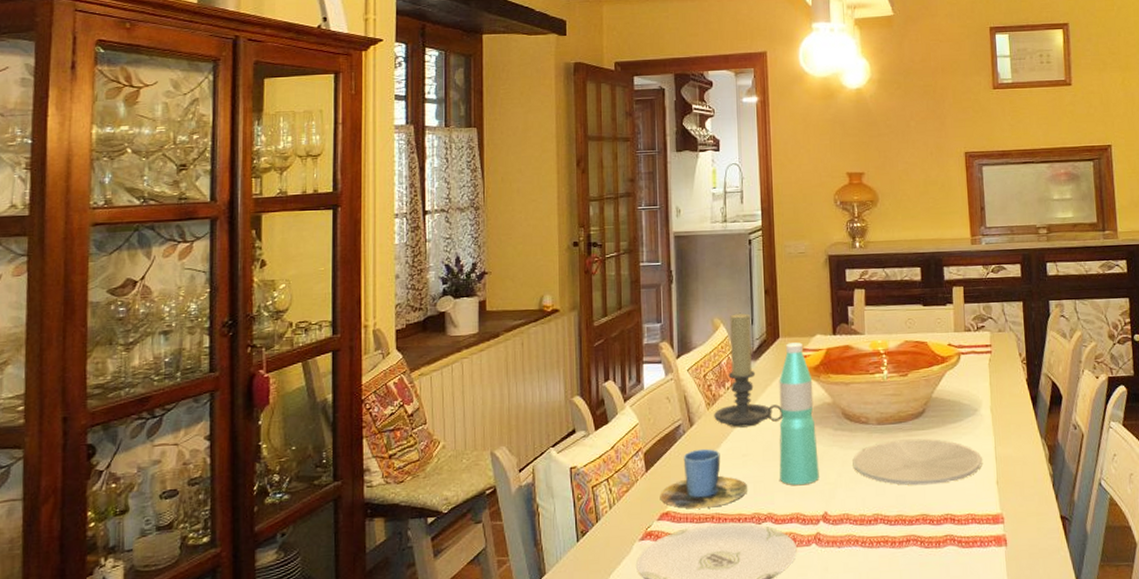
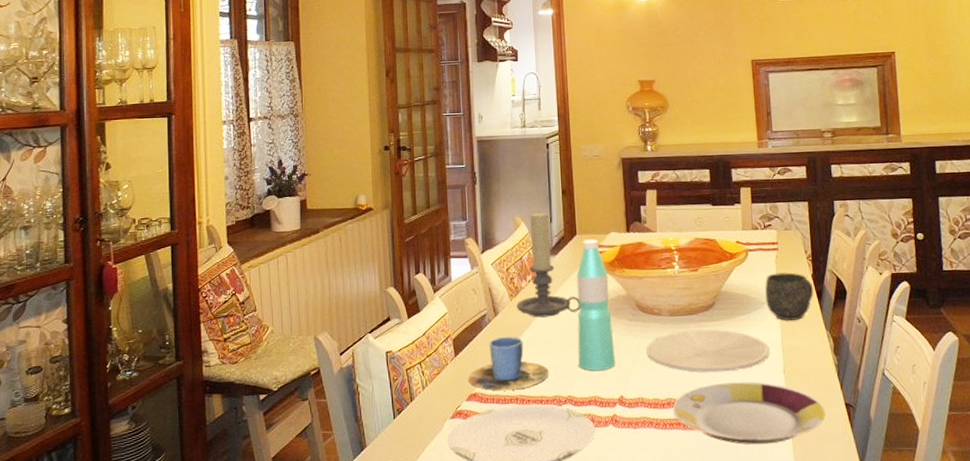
plate: none [879,494,1041,563] -> present [672,381,826,445]
mug: none [978,376,1029,428] -> present [765,272,814,321]

